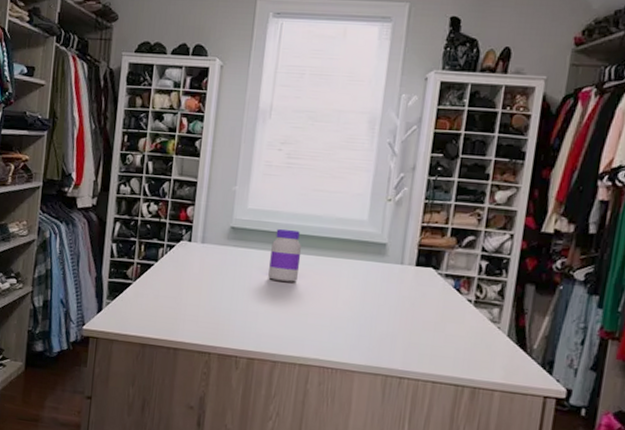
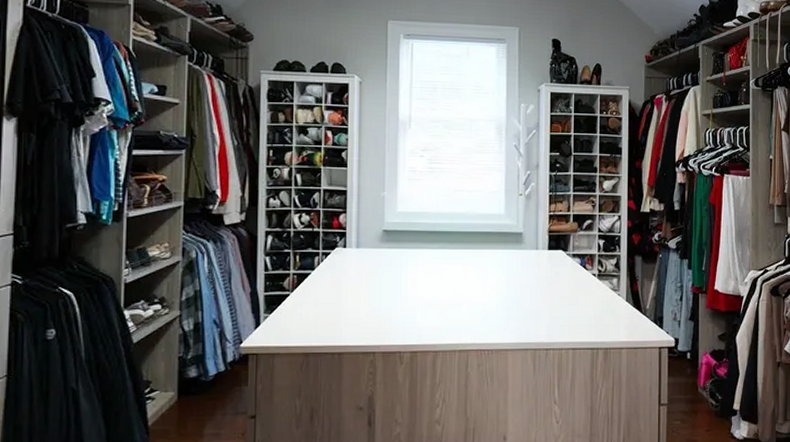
jar: present [268,228,302,282] -> none [423,227,451,276]

